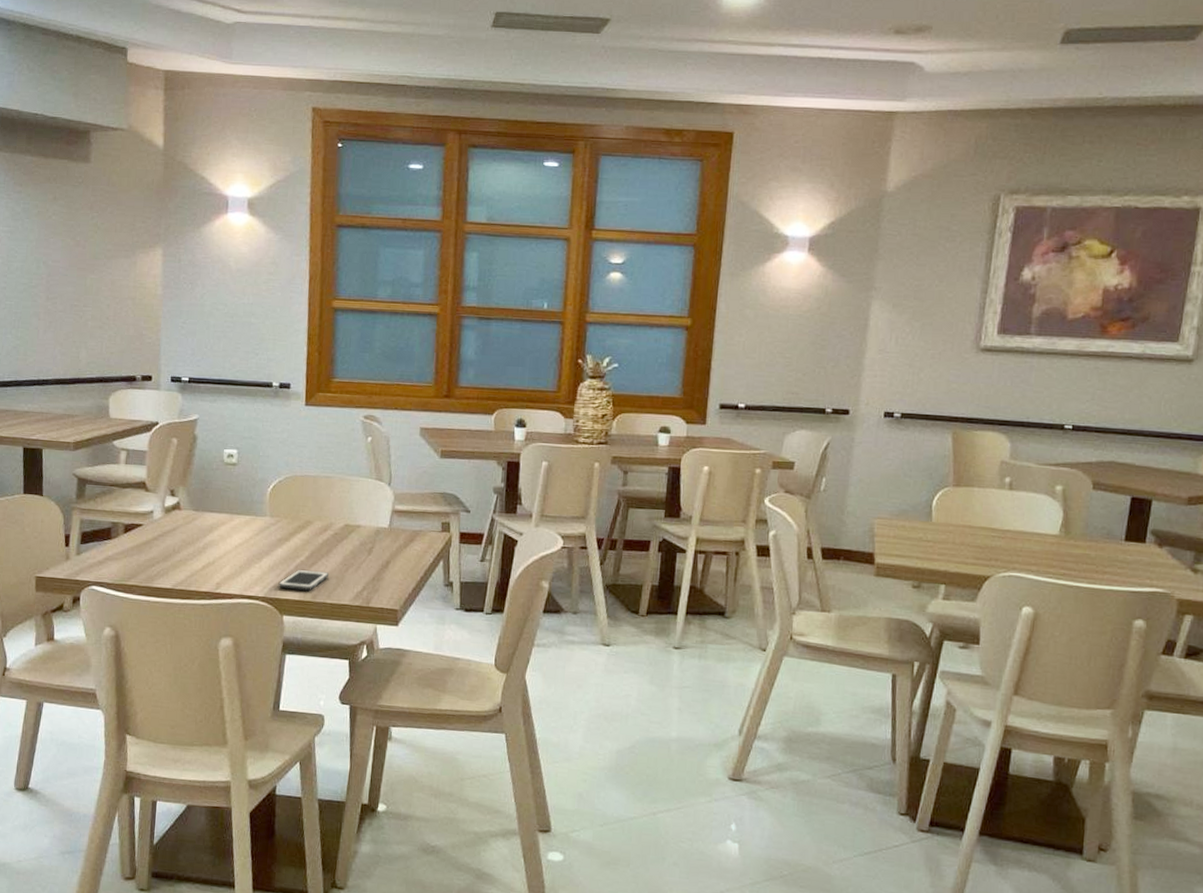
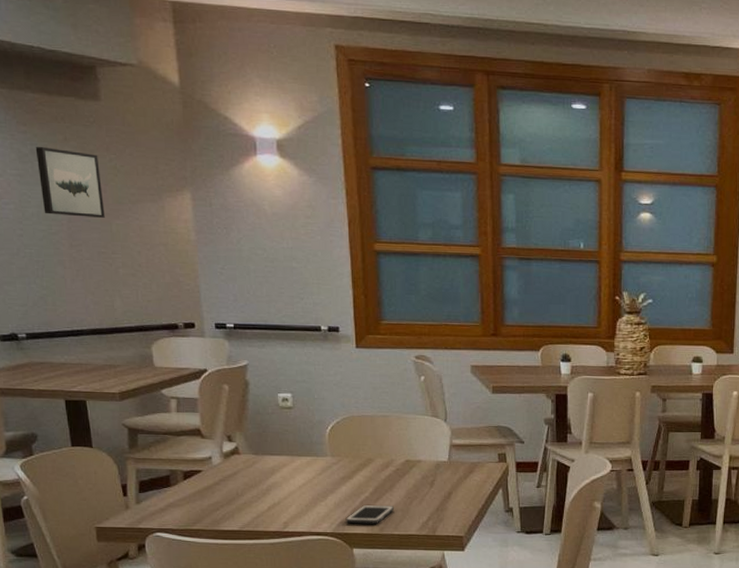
wall art: none [27,206,82,272] -> present [35,147,105,218]

